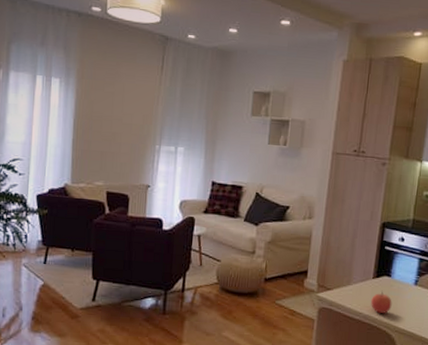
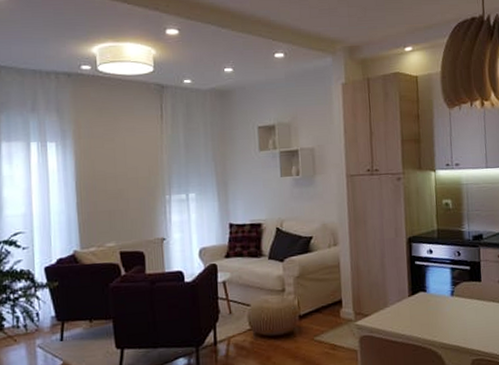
apple: present [370,291,392,313] -> none [410,308,433,332]

